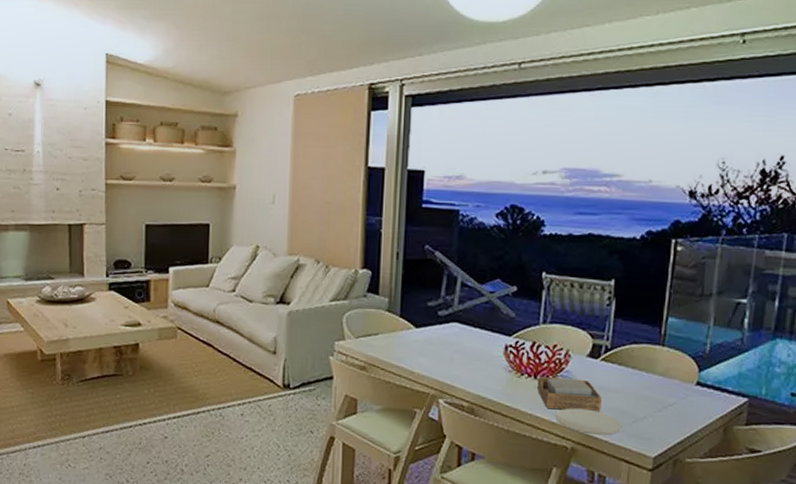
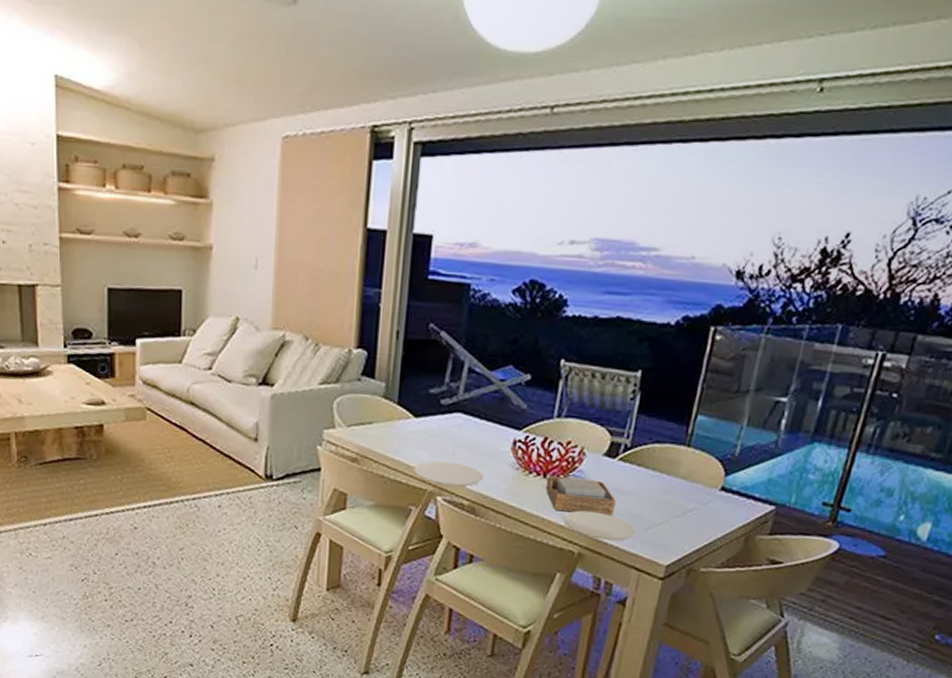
plate: none [417,367,480,390] -> present [414,461,484,487]

